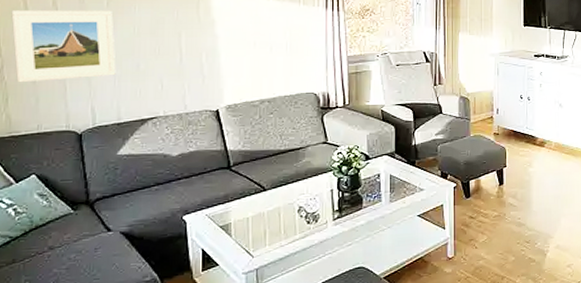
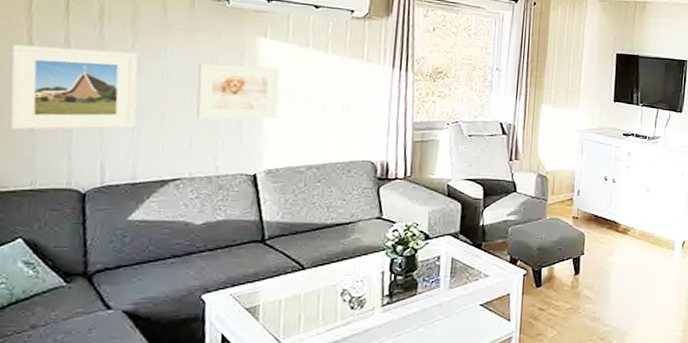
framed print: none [162,15,233,65] -> present [196,63,281,120]

